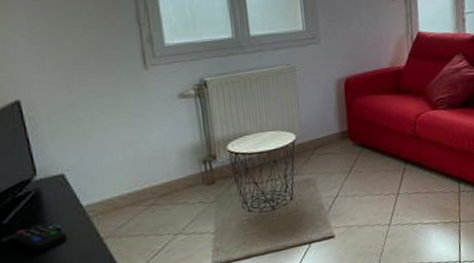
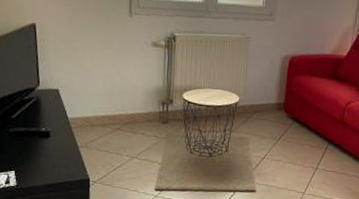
remote control: present [13,224,68,251] -> none [17,124,55,146]

